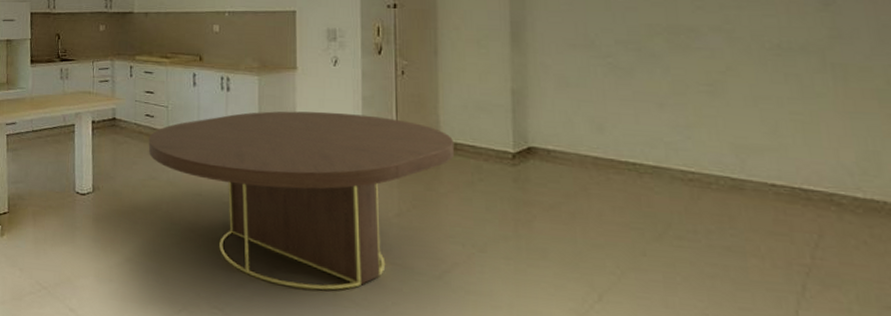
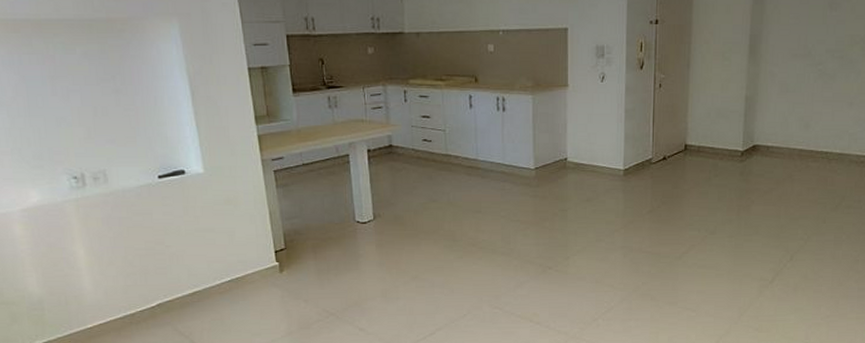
dining table: present [148,111,455,290] -> none [427,125,698,282]

